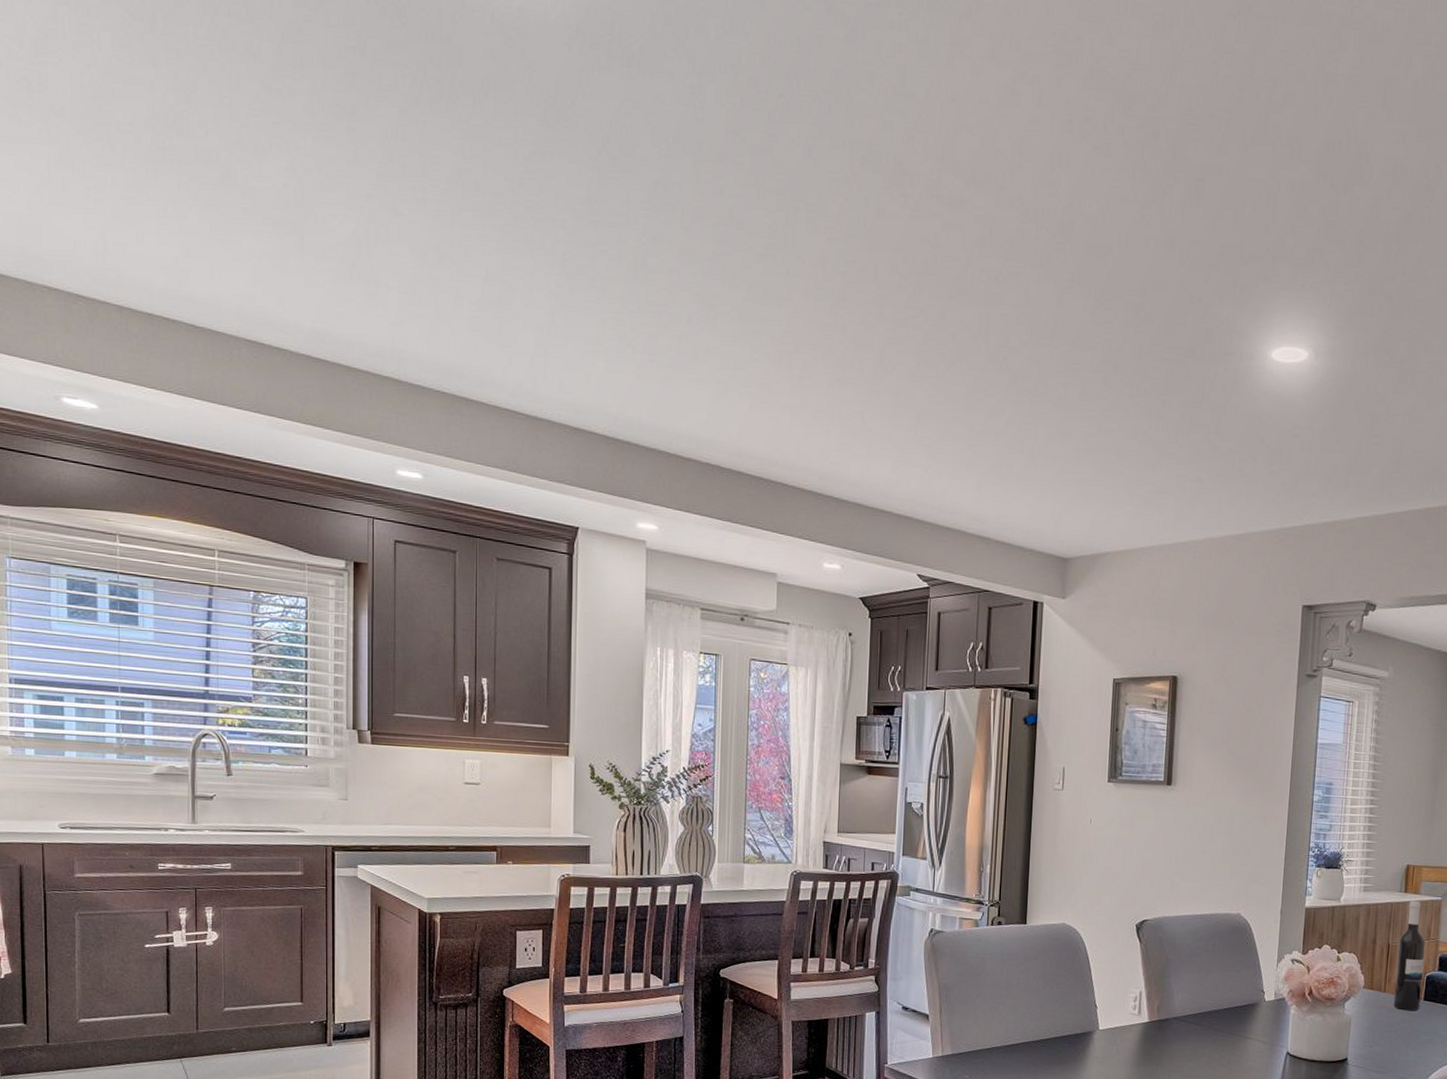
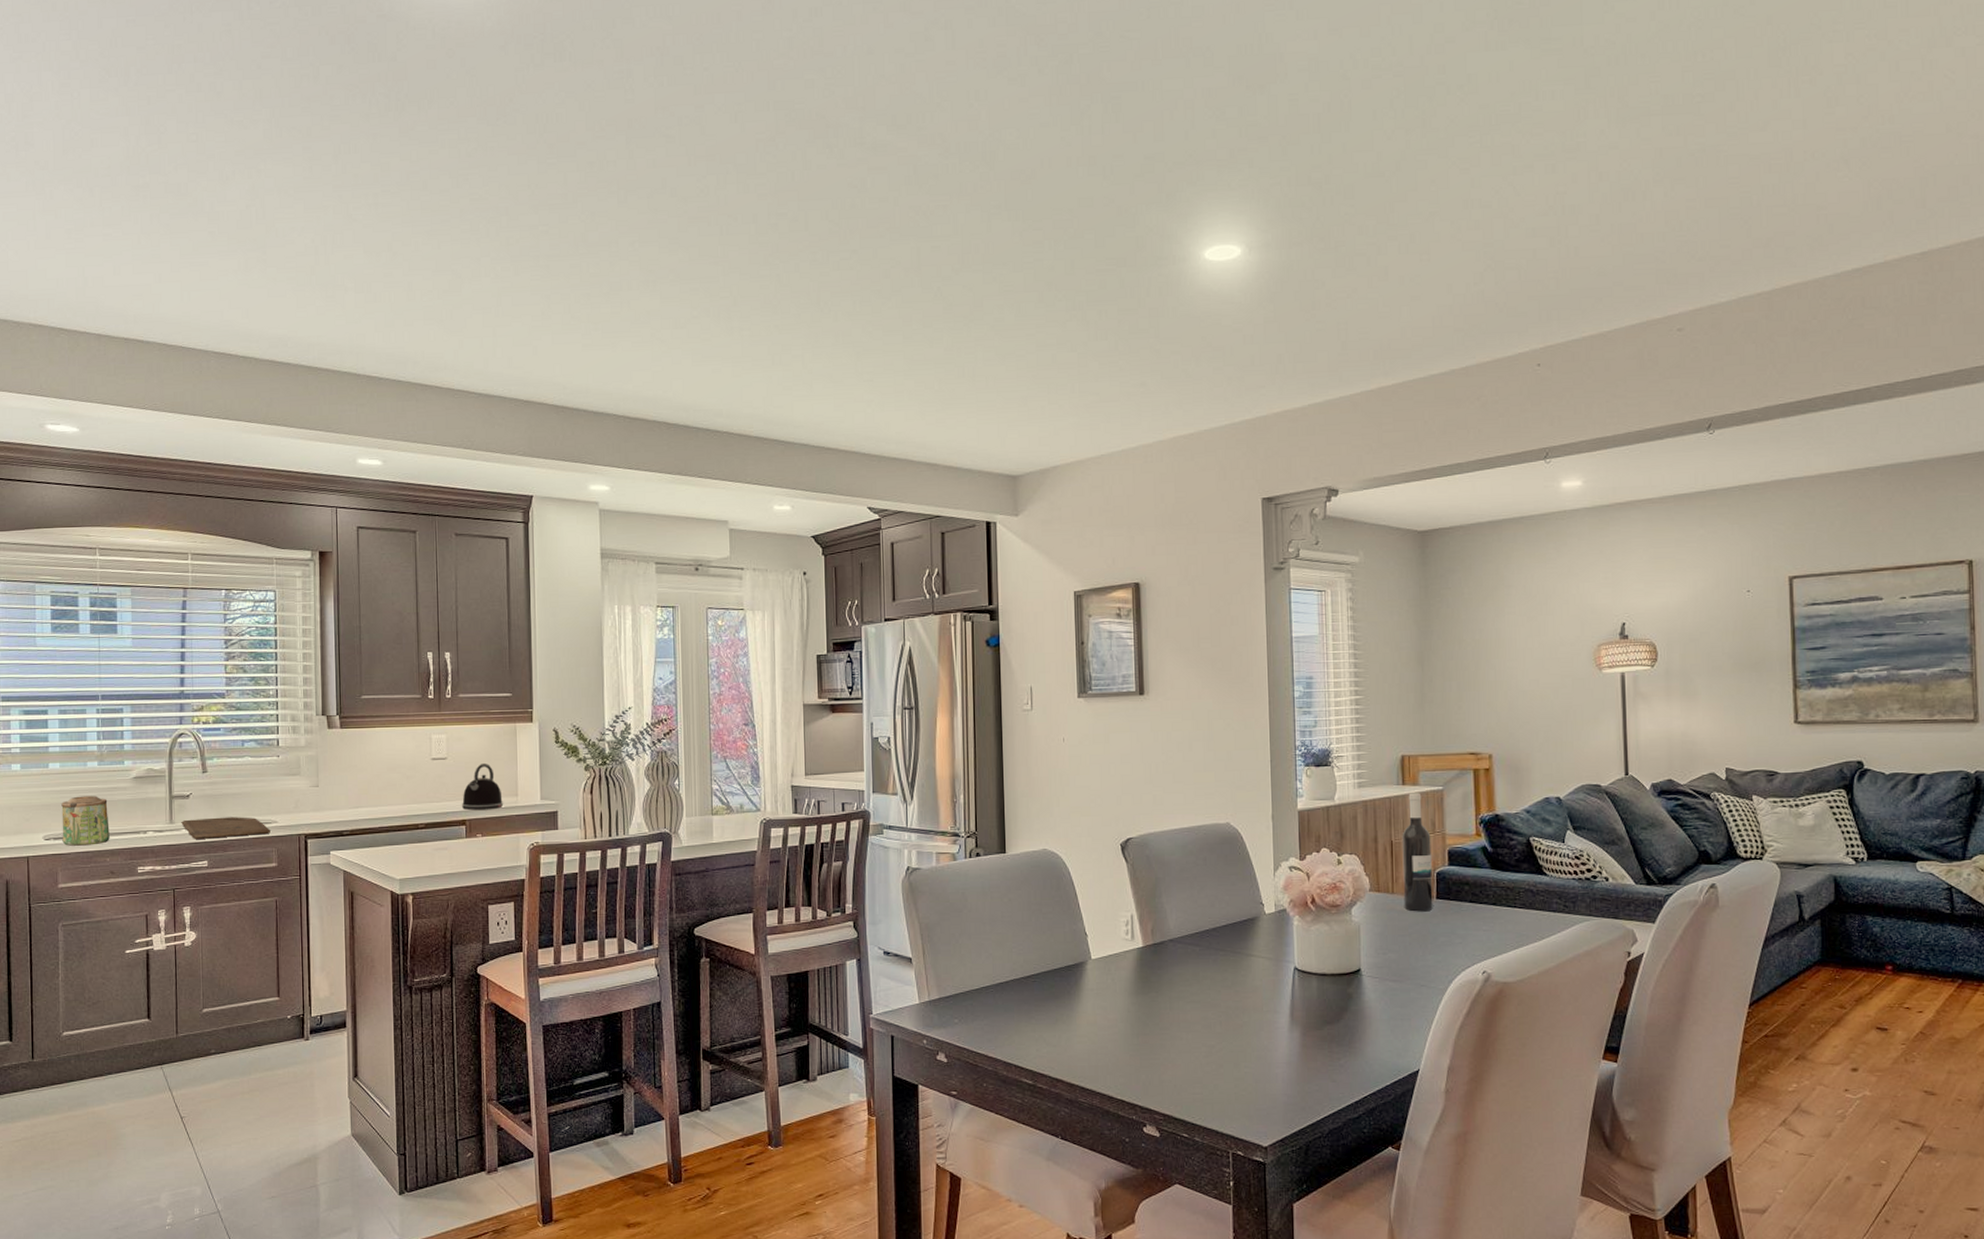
canister: none [78,787,129,838] -> present [61,796,110,847]
cutting board: none [204,820,297,843] -> present [181,817,270,839]
kettle: none [494,792,536,839] -> present [462,764,504,811]

